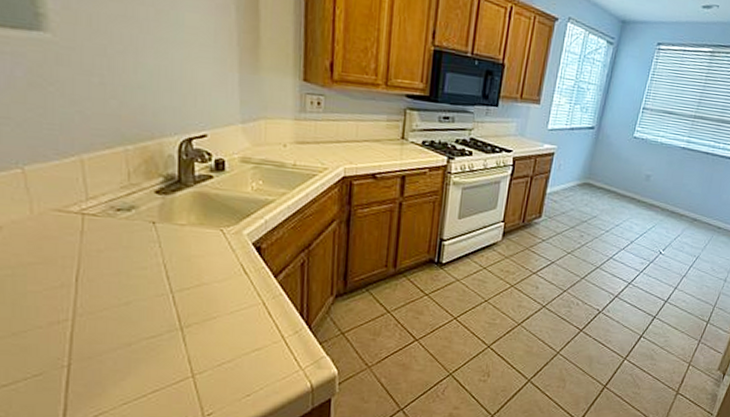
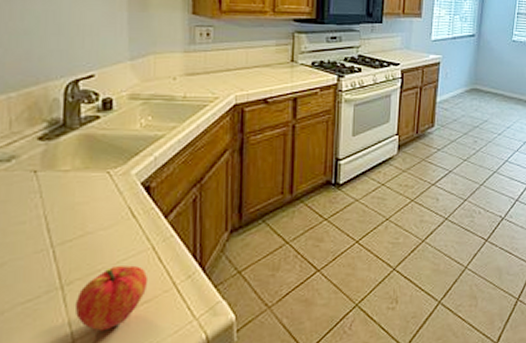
fruit: none [193,316,259,370] -> present [74,265,149,332]

